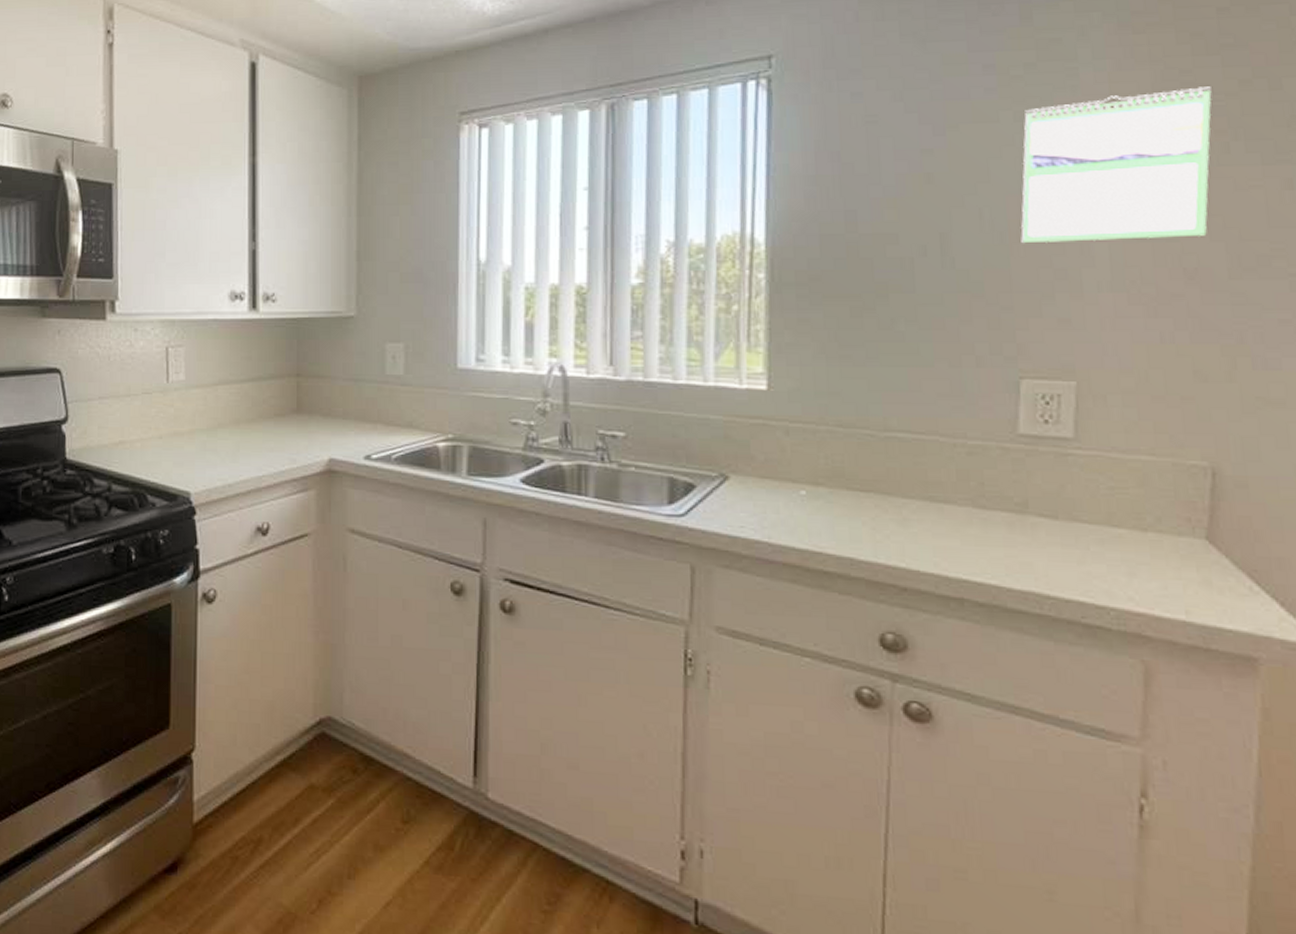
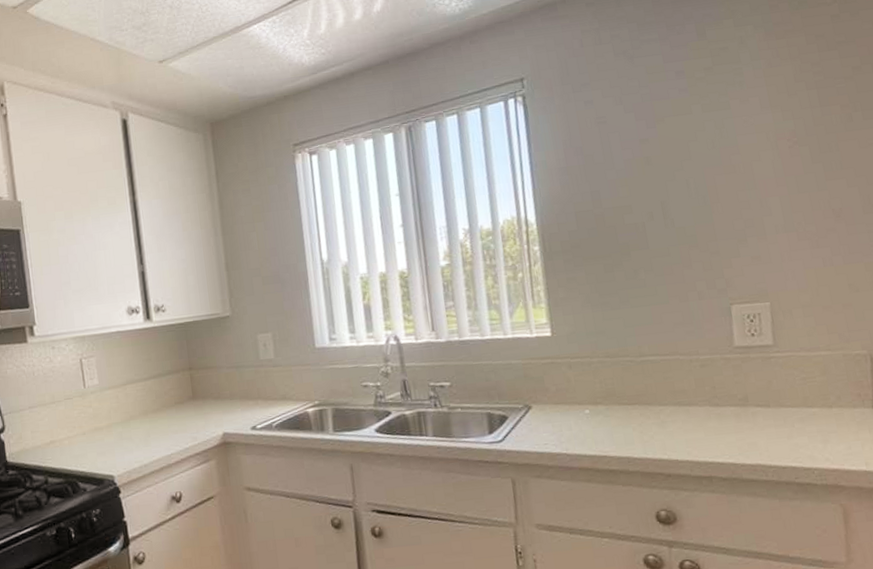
calendar: present [1021,86,1212,244] -> none [709,73,845,203]

